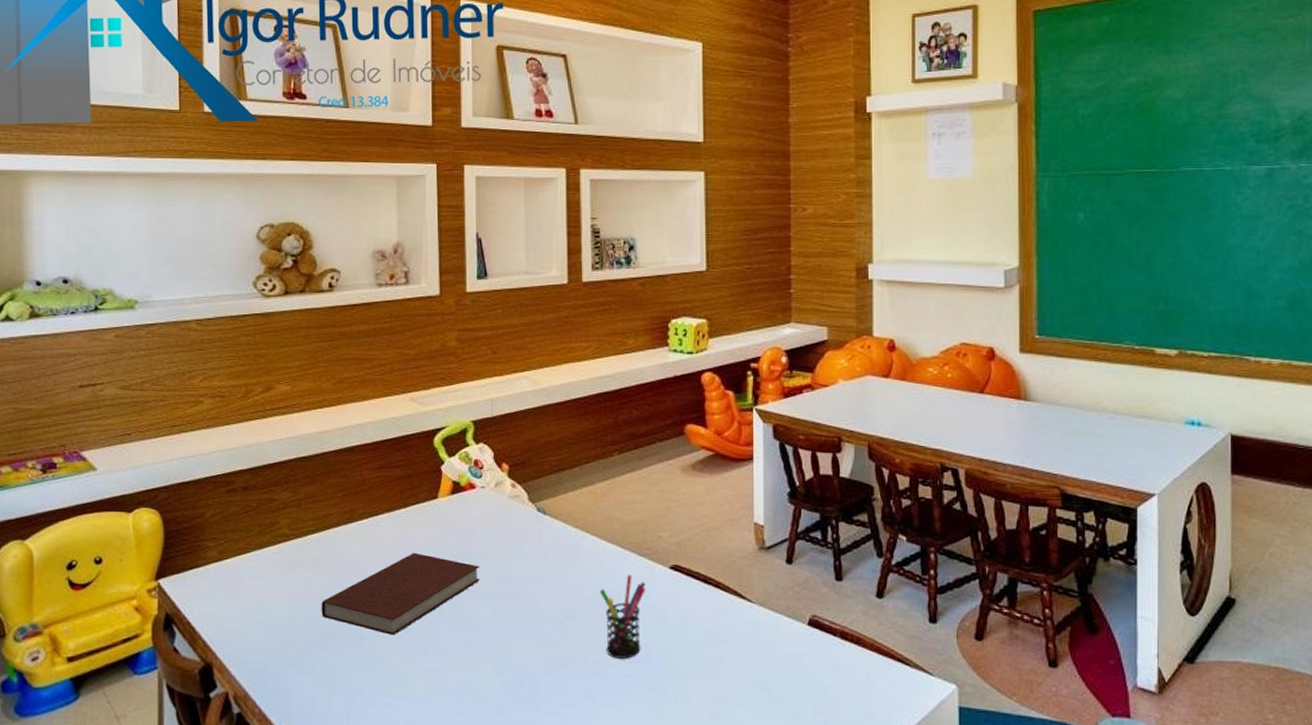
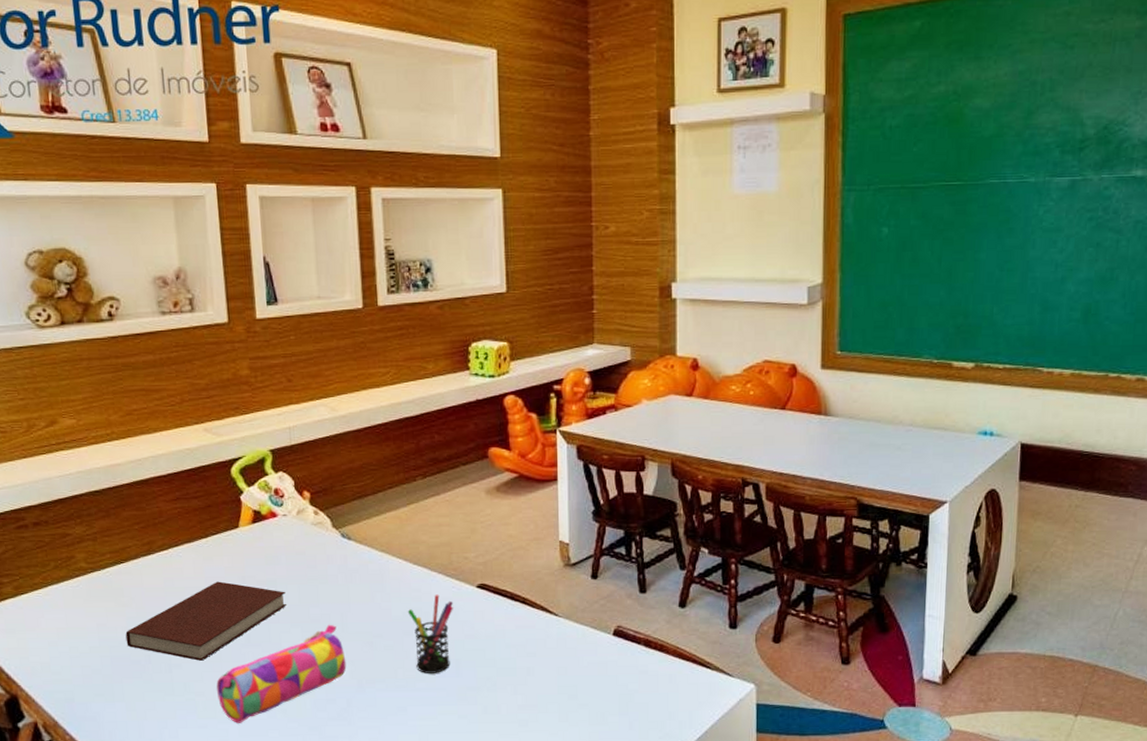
pencil case: none [406,601,536,703] -> present [216,624,347,723]

